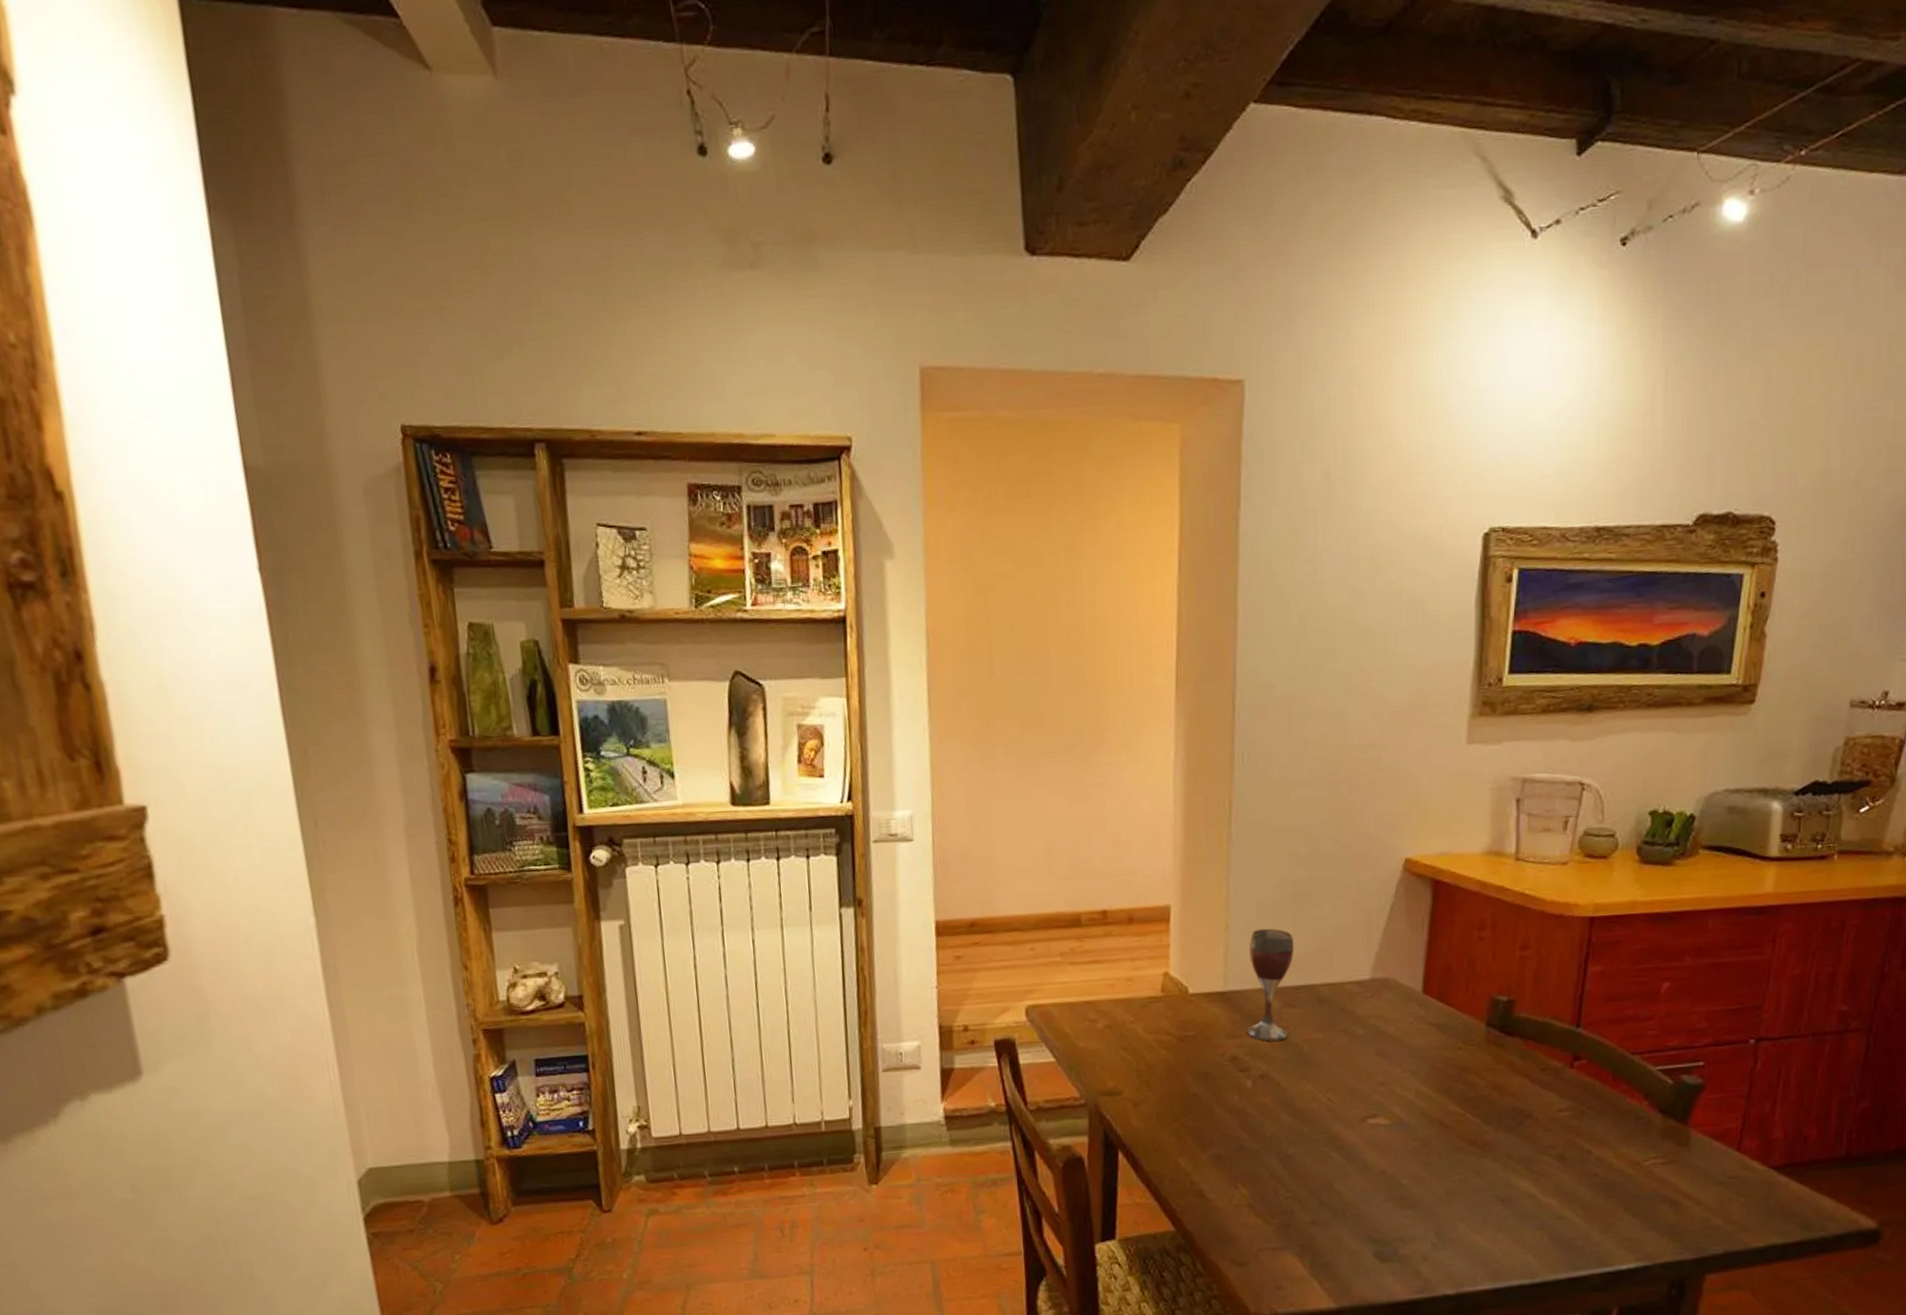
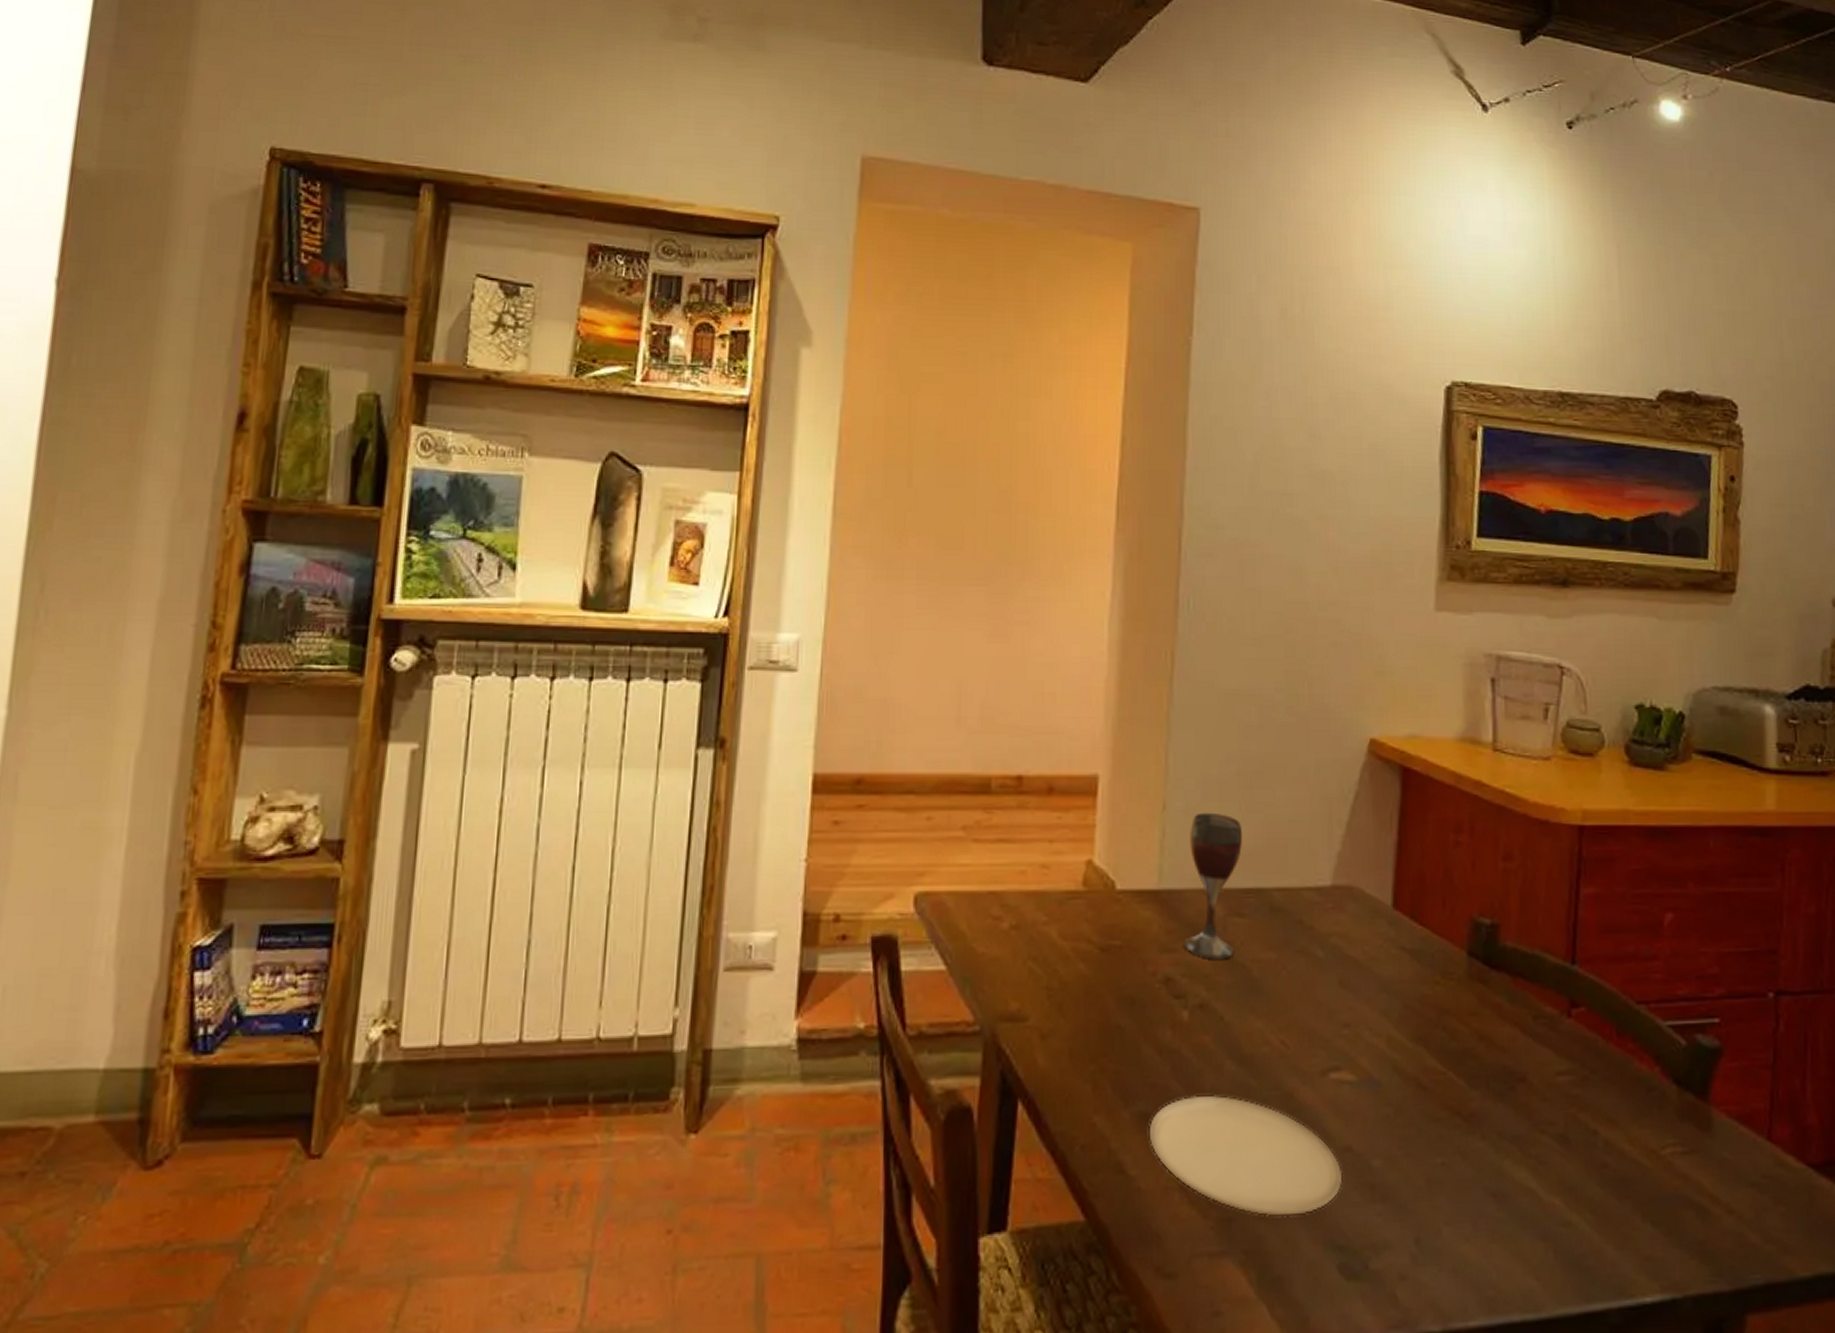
plate: none [1222,1139,1378,1222] -> present [1148,1095,1343,1217]

